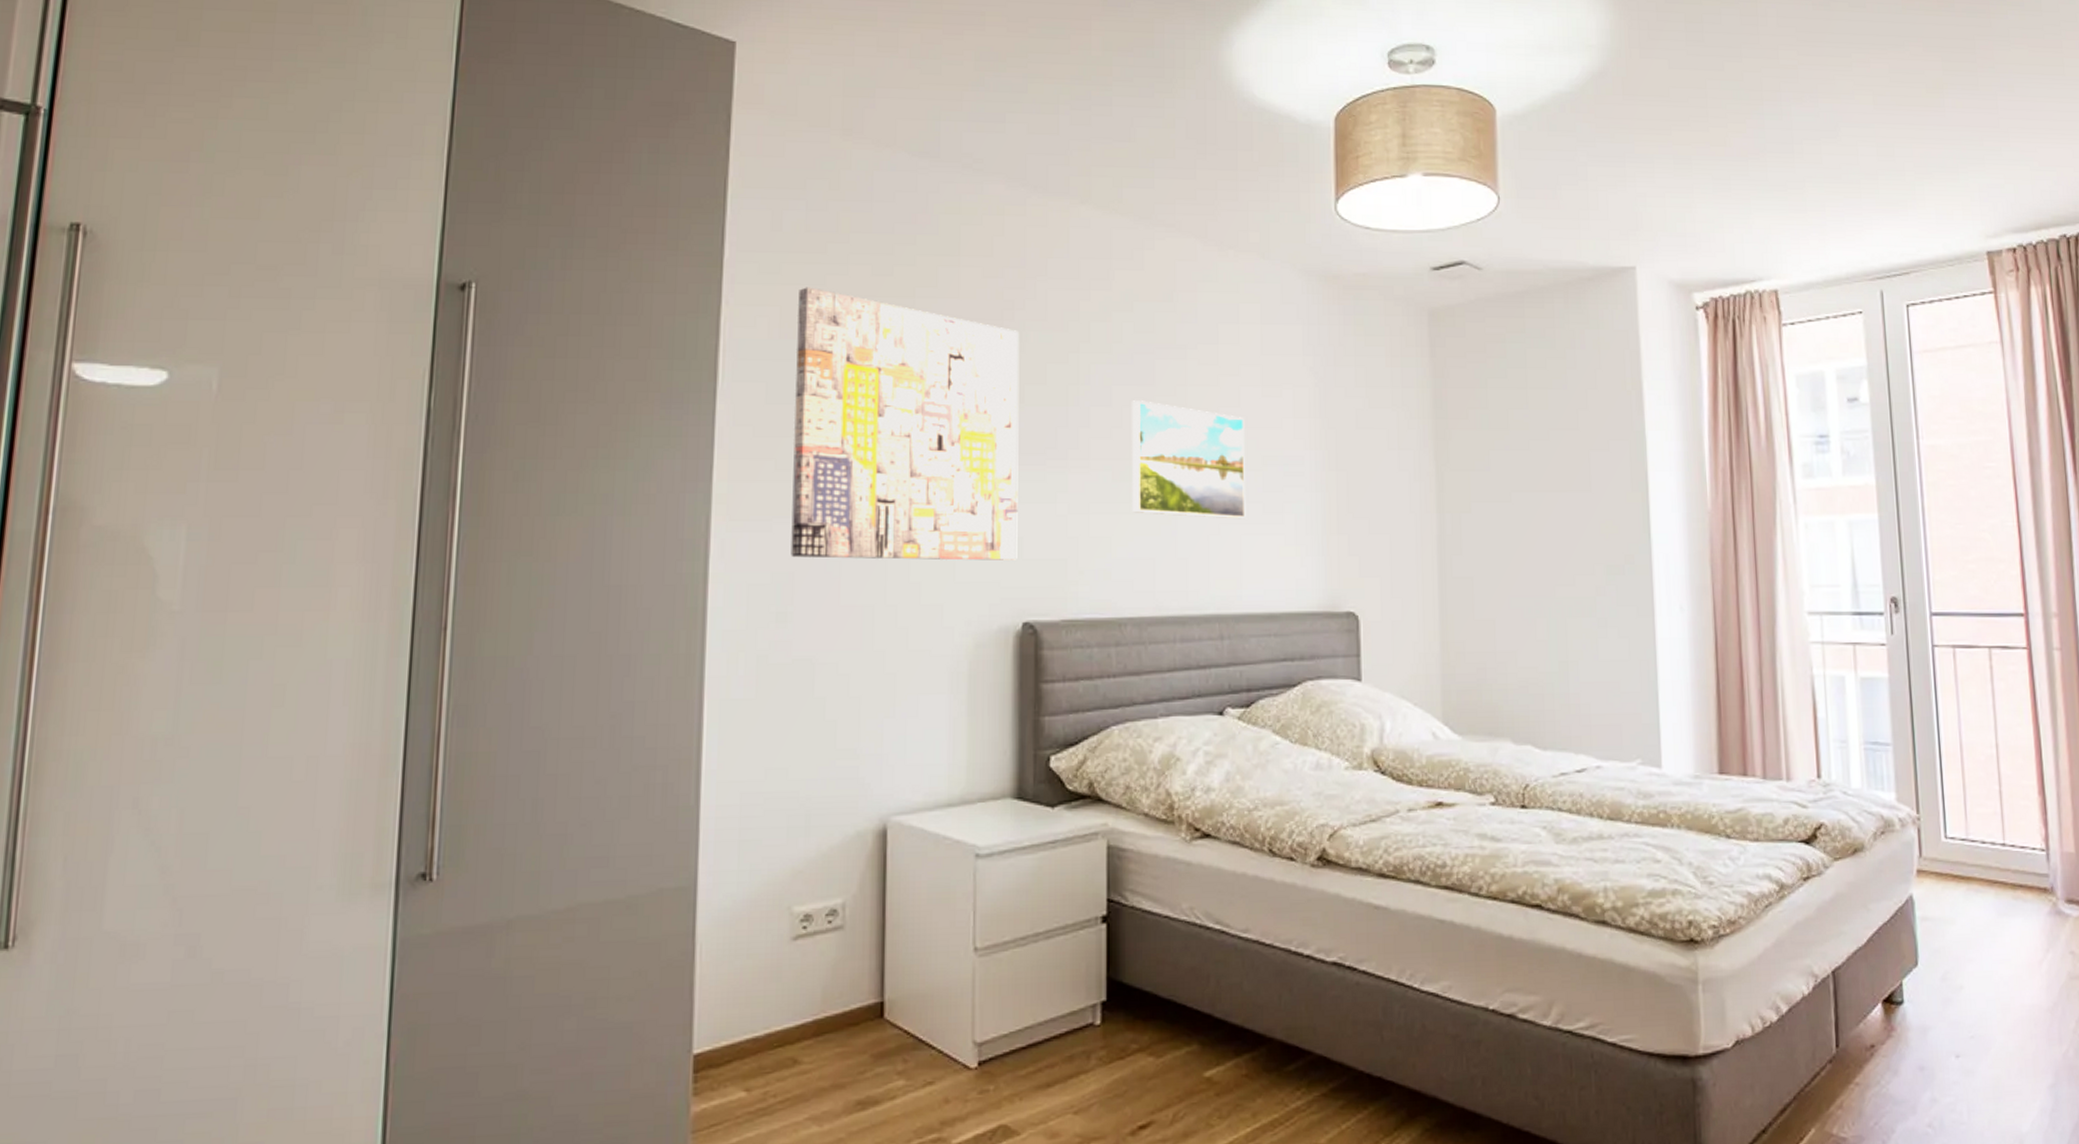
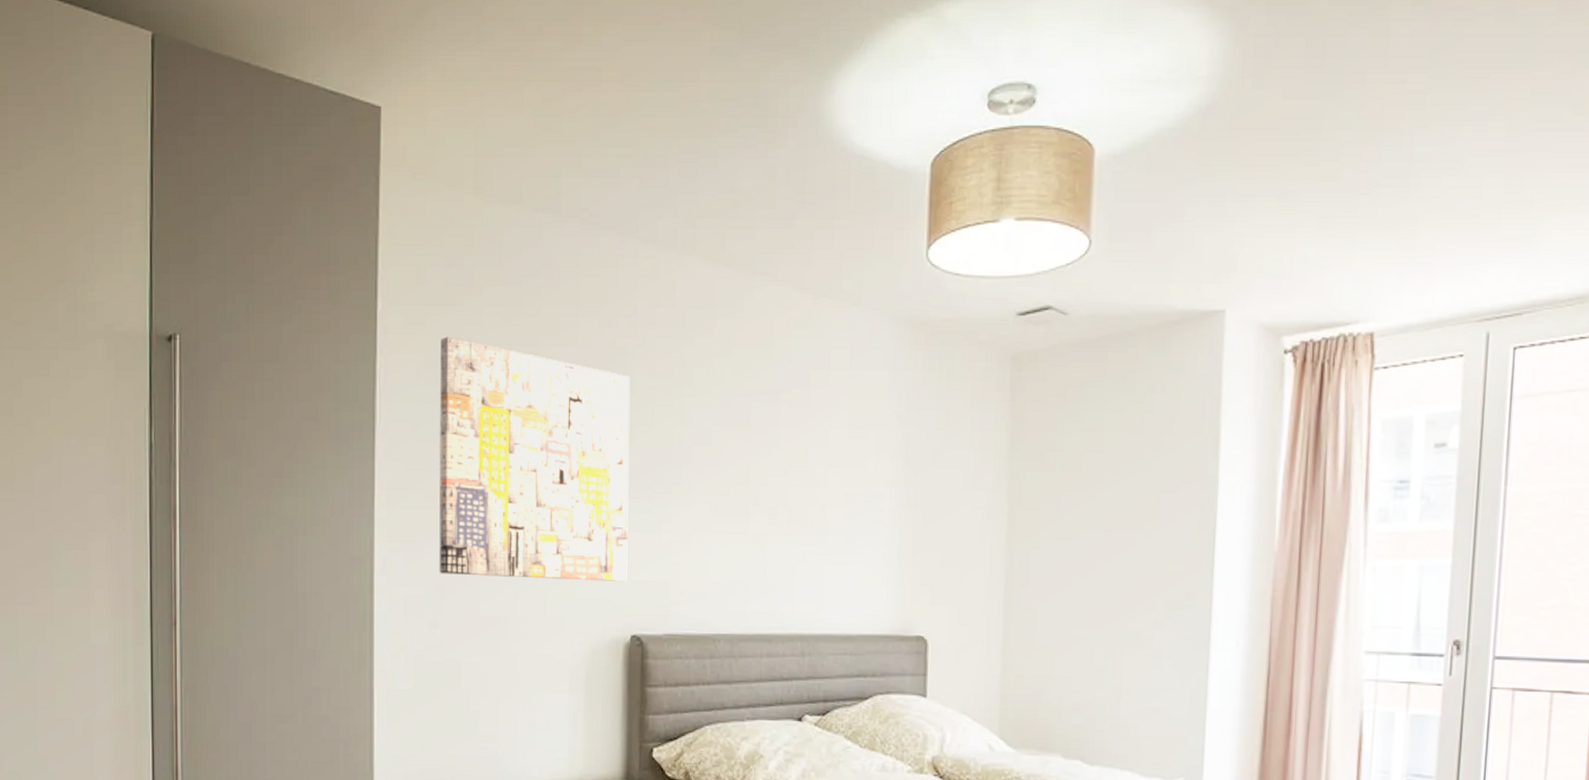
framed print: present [1132,400,1246,519] -> none [727,440,831,550]

